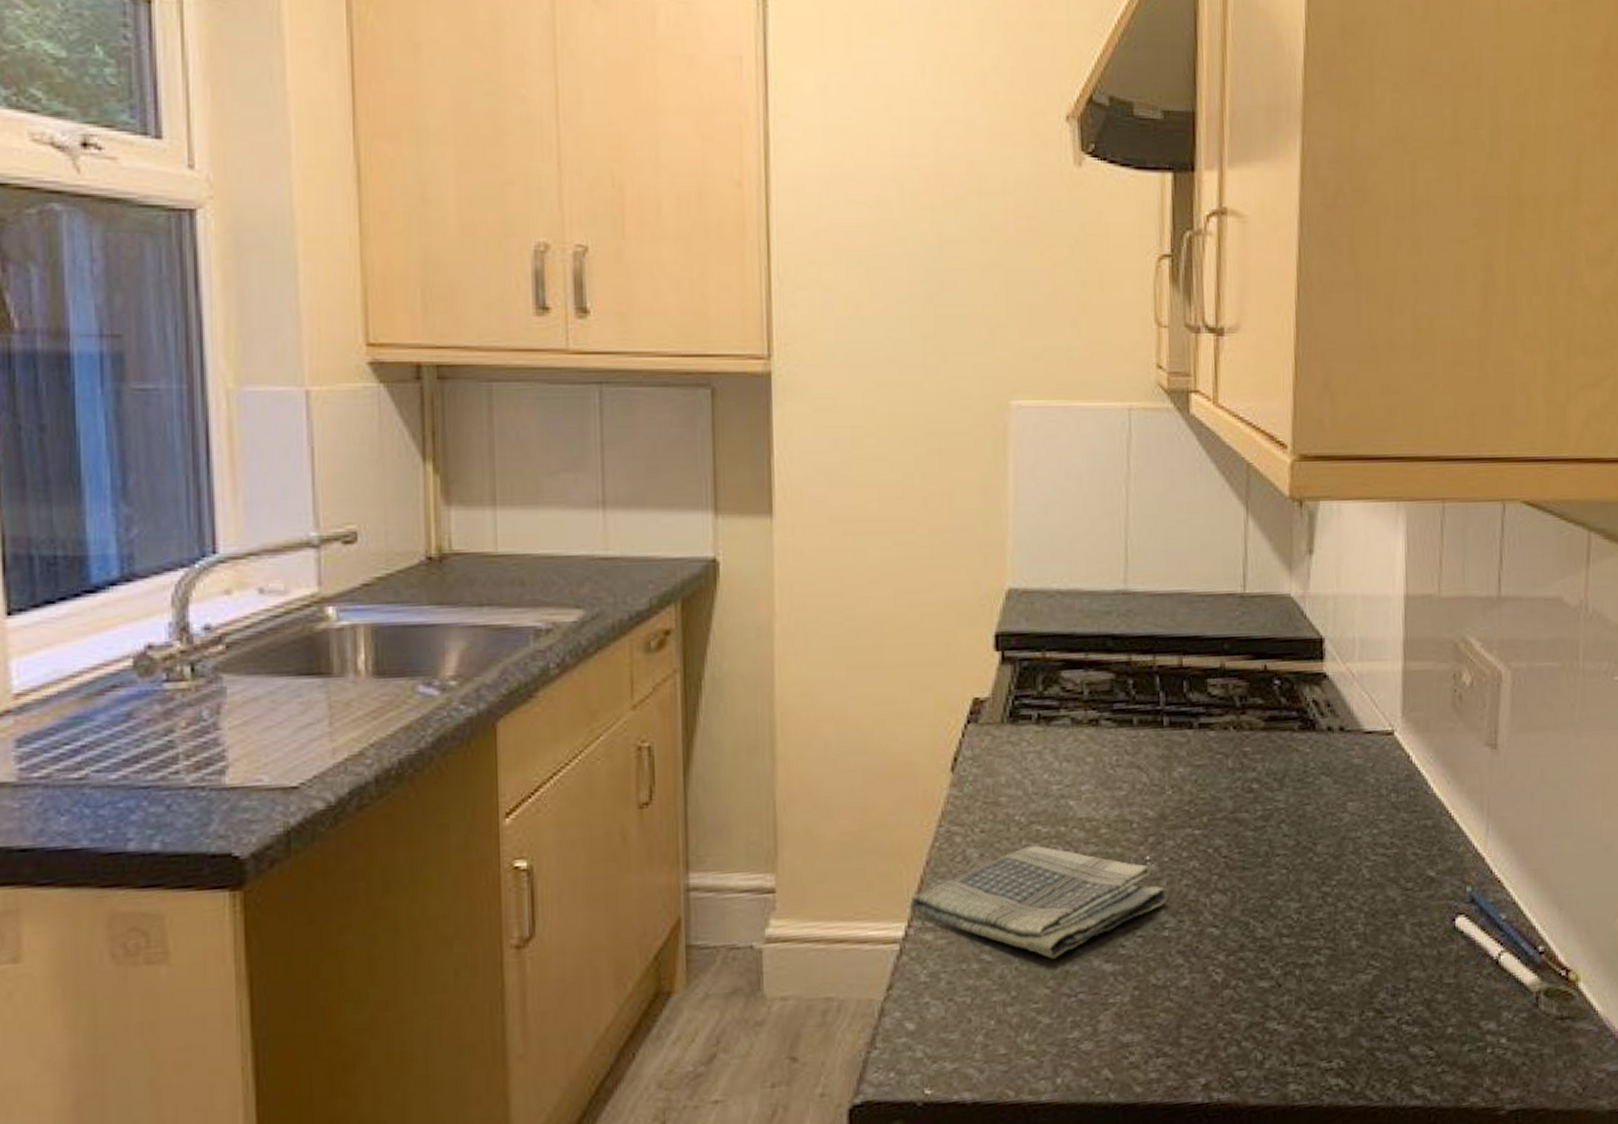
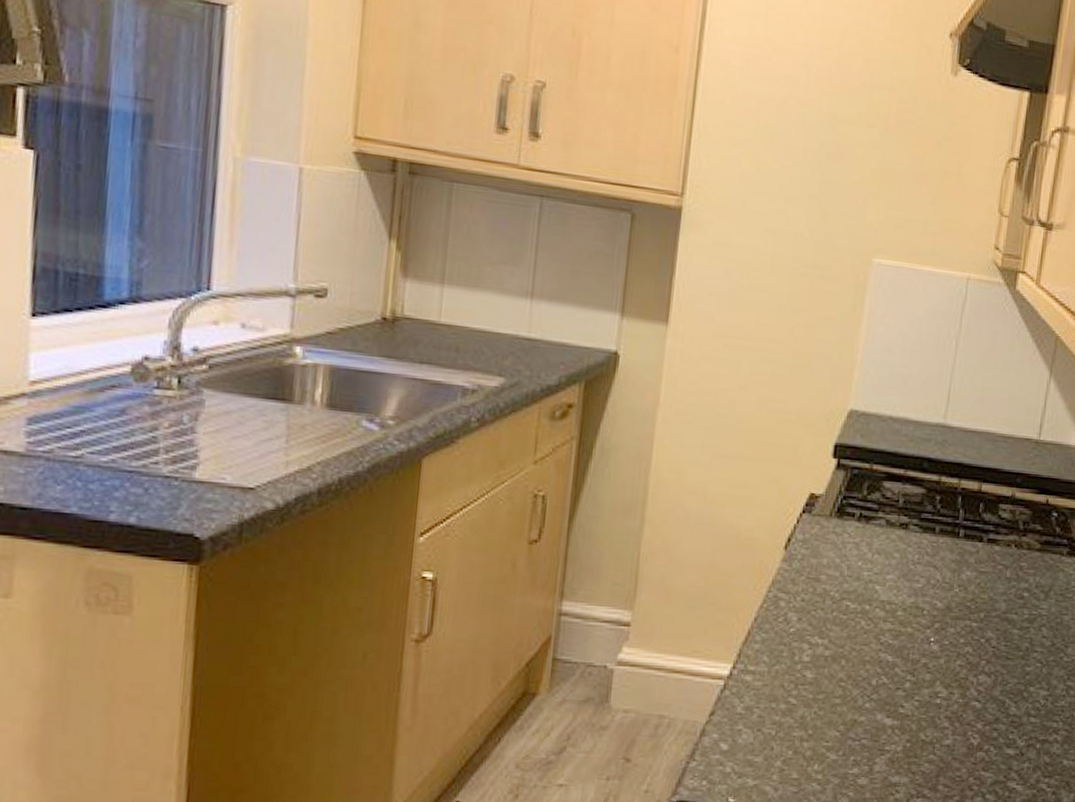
dish towel: present [910,845,1168,959] -> none [737,617,944,709]

